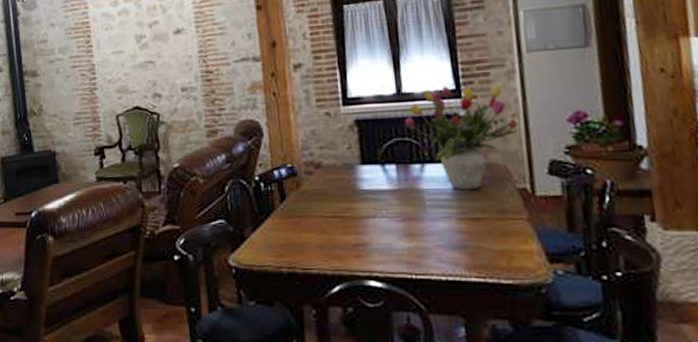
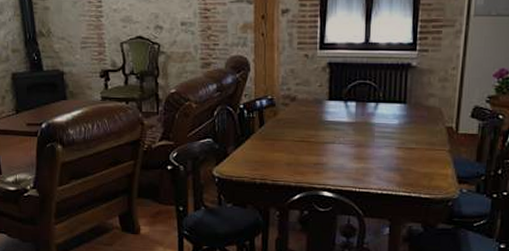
flower arrangement: present [404,85,519,191] -> none [368,39,456,126]

